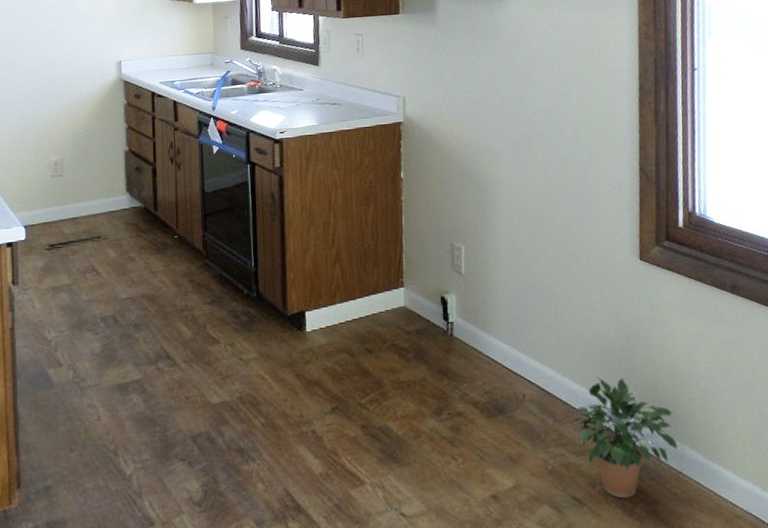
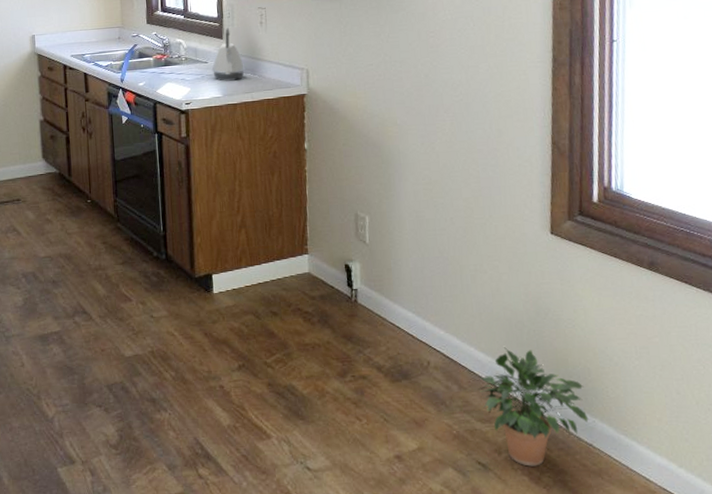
kettle: none [307,53,342,109] -> present [211,27,246,81]

